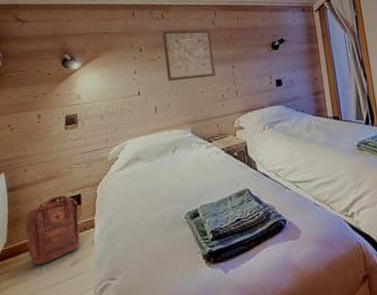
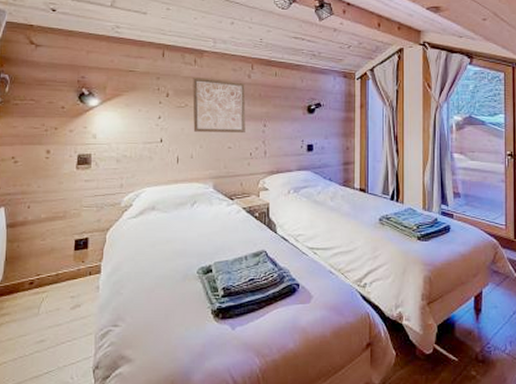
backpack: present [25,195,80,266] -> none [24,237,85,306]

